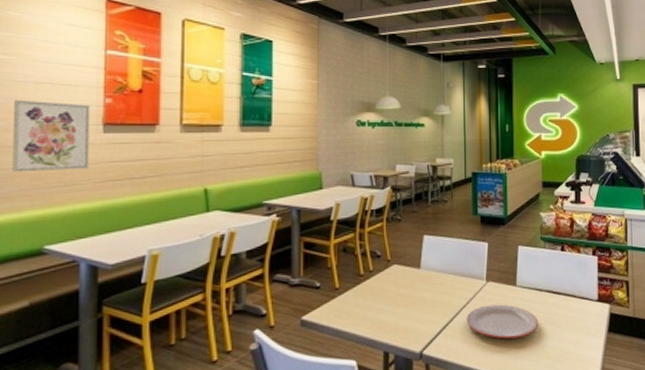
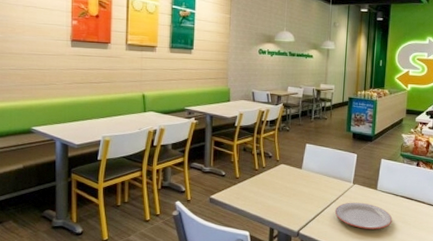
wall art: present [12,99,90,172] -> none [10,18,62,74]

